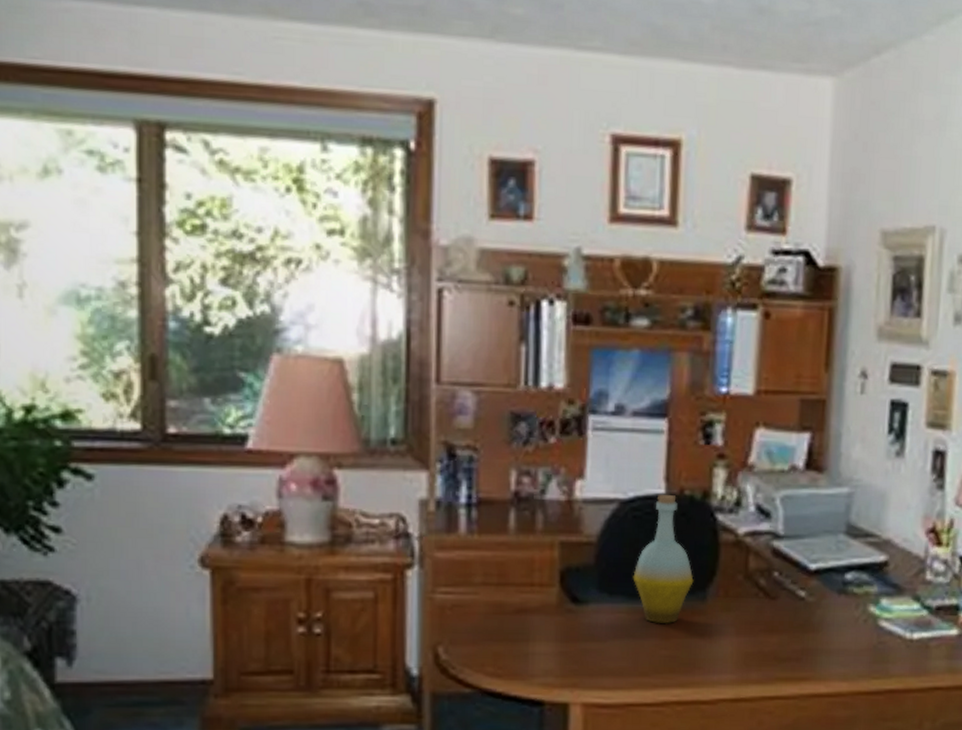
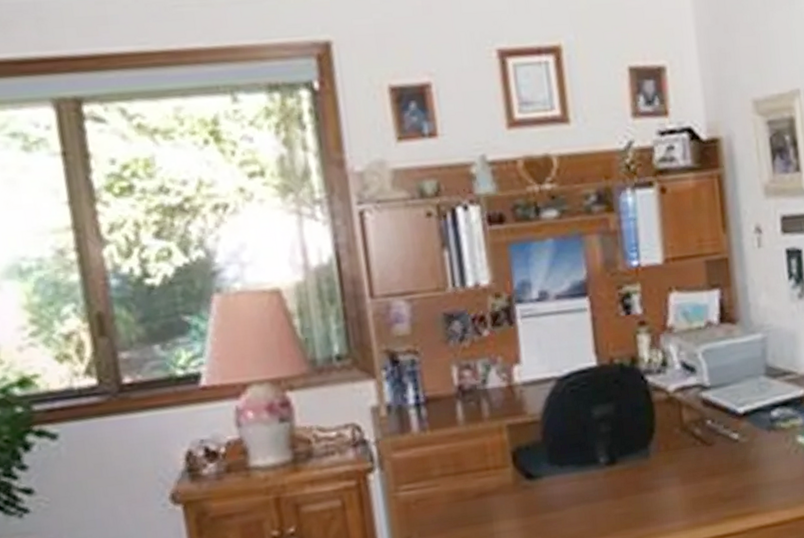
bottle: present [633,494,694,624] -> none [579,365,636,486]

